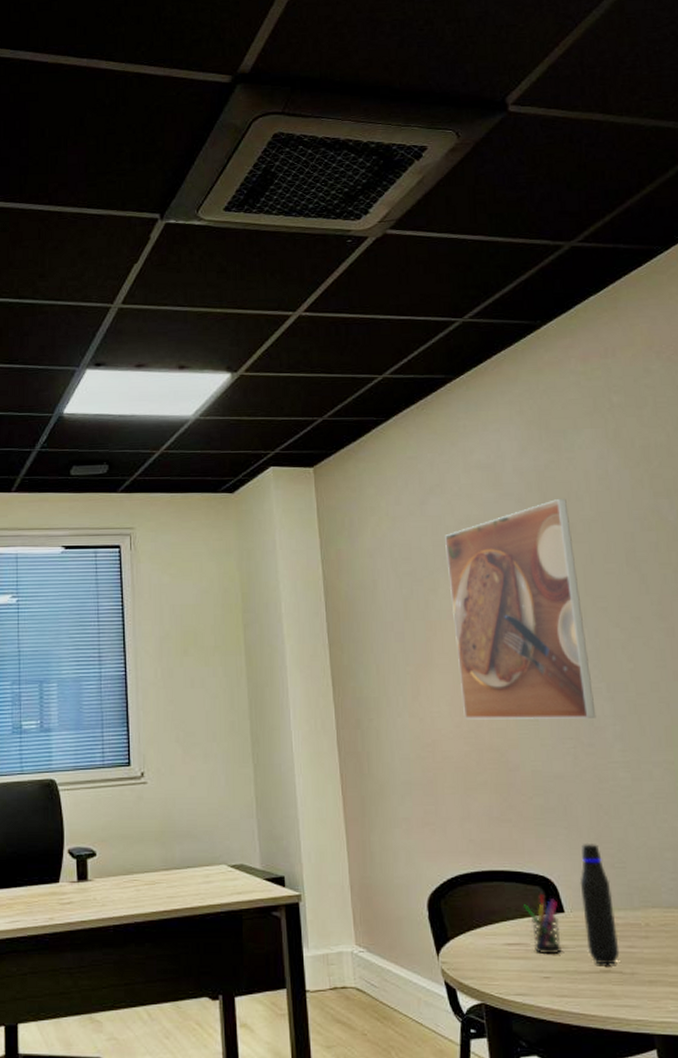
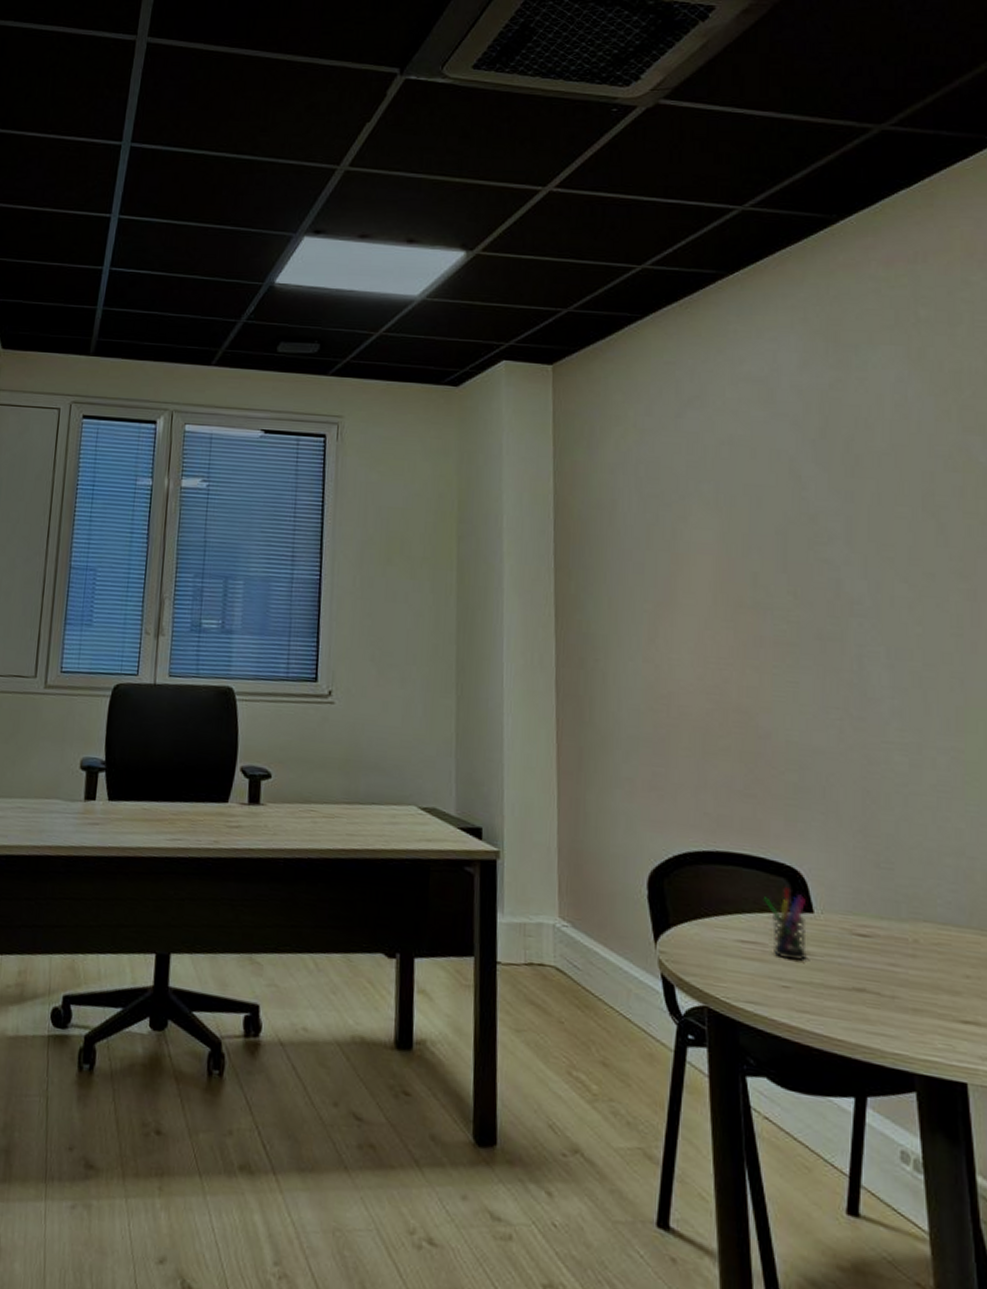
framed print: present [445,498,596,720] -> none [701,424,871,688]
water bottle: present [579,843,620,965] -> none [835,834,879,983]

